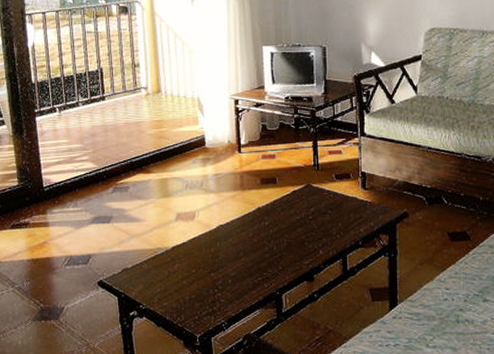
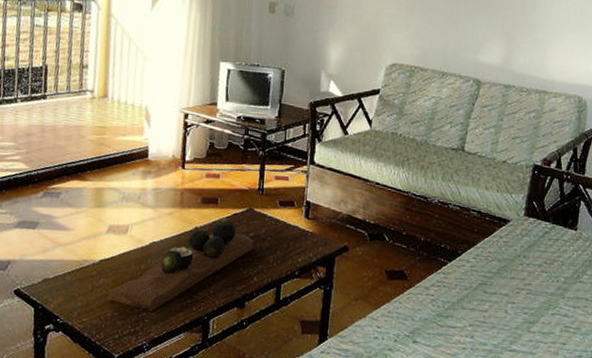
decorative tray: none [184,196,316,292] -> present [108,217,255,312]

